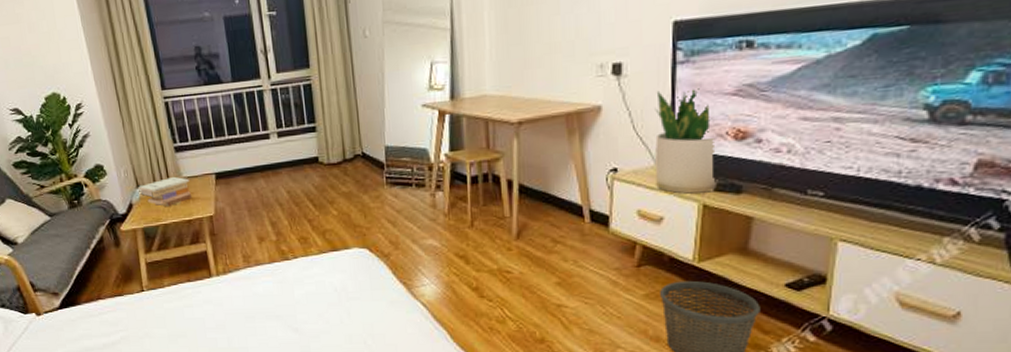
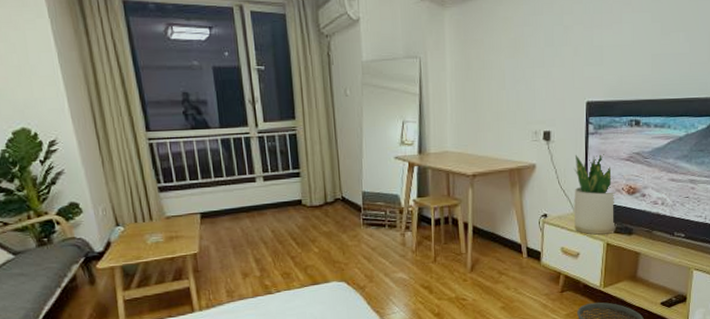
books: present [137,176,193,206] -> none [116,215,176,244]

